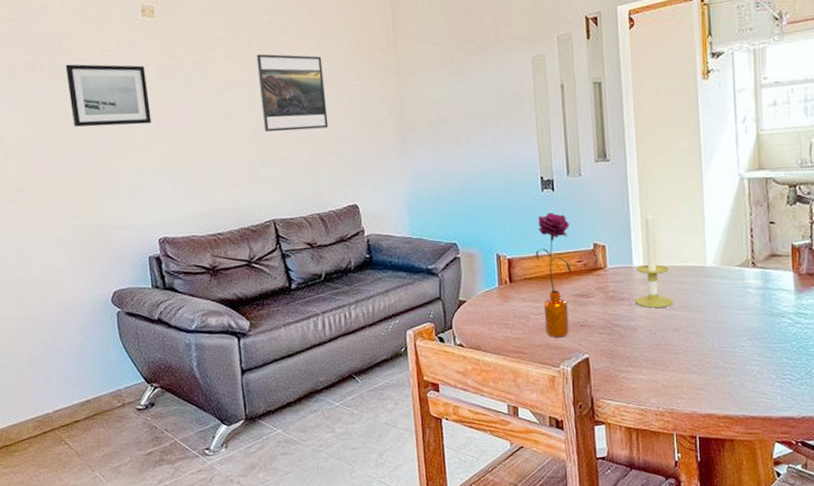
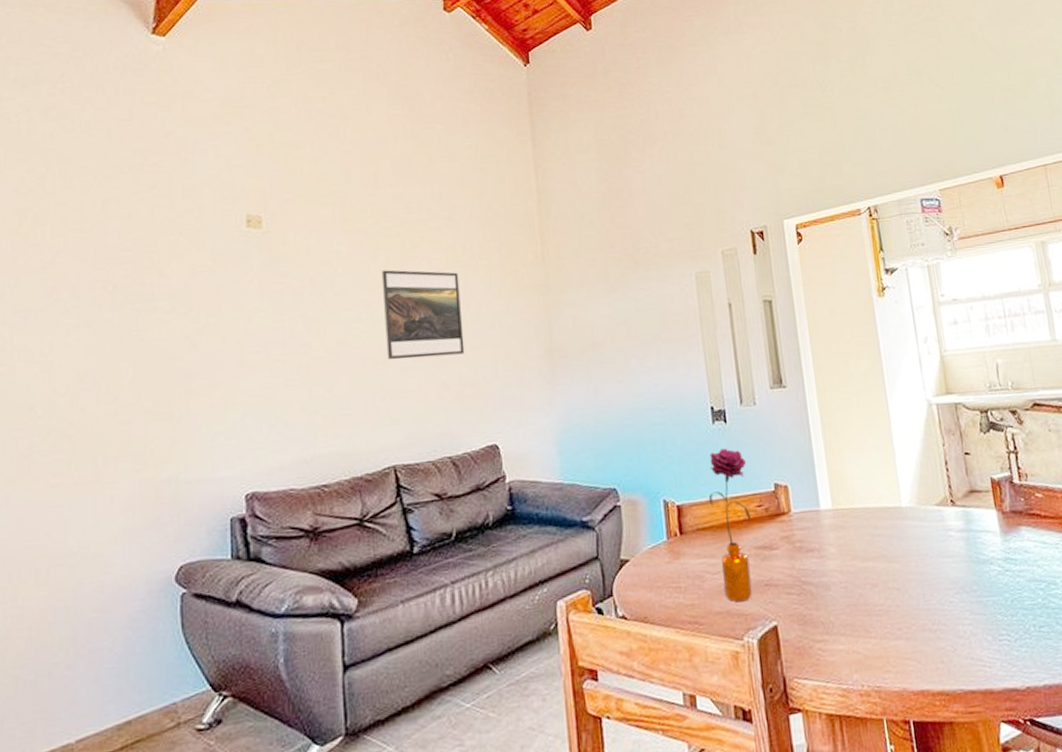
wall art: present [65,64,152,127] -> none [145,281,248,357]
candle: present [635,209,673,308] -> none [824,441,868,560]

